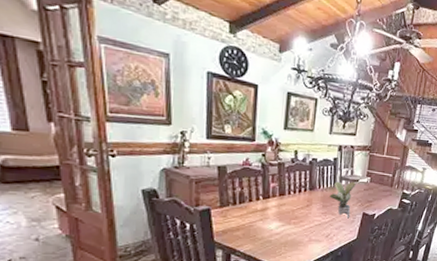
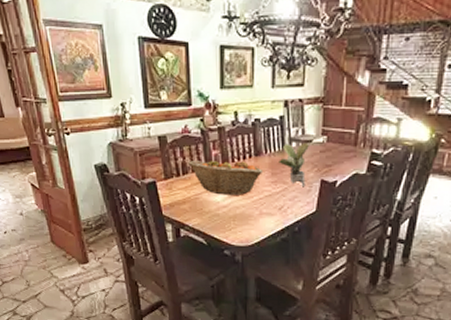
fruit basket: none [246,191,316,224] -> present [188,158,264,195]

